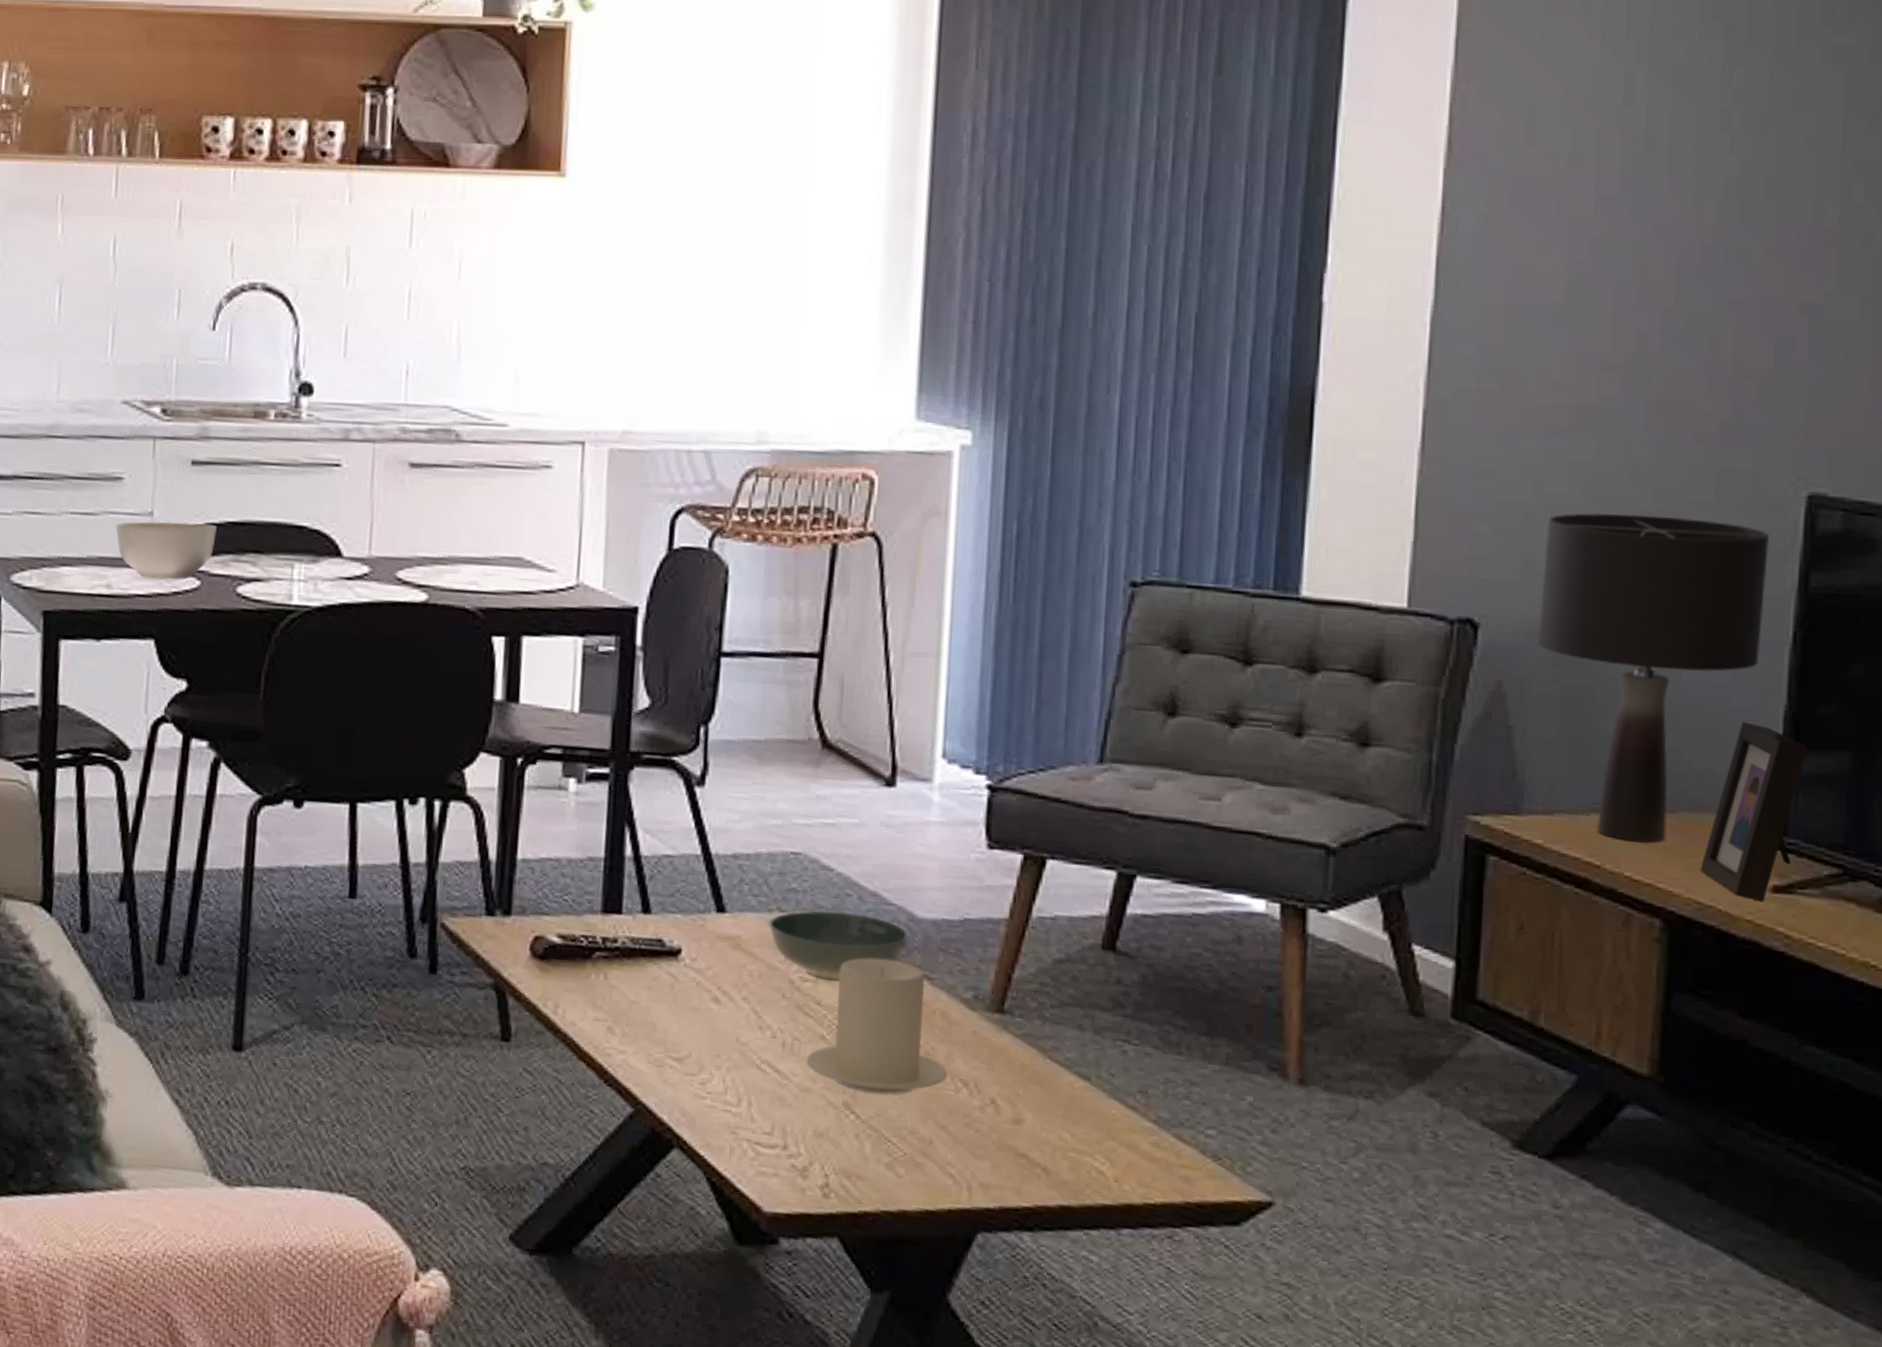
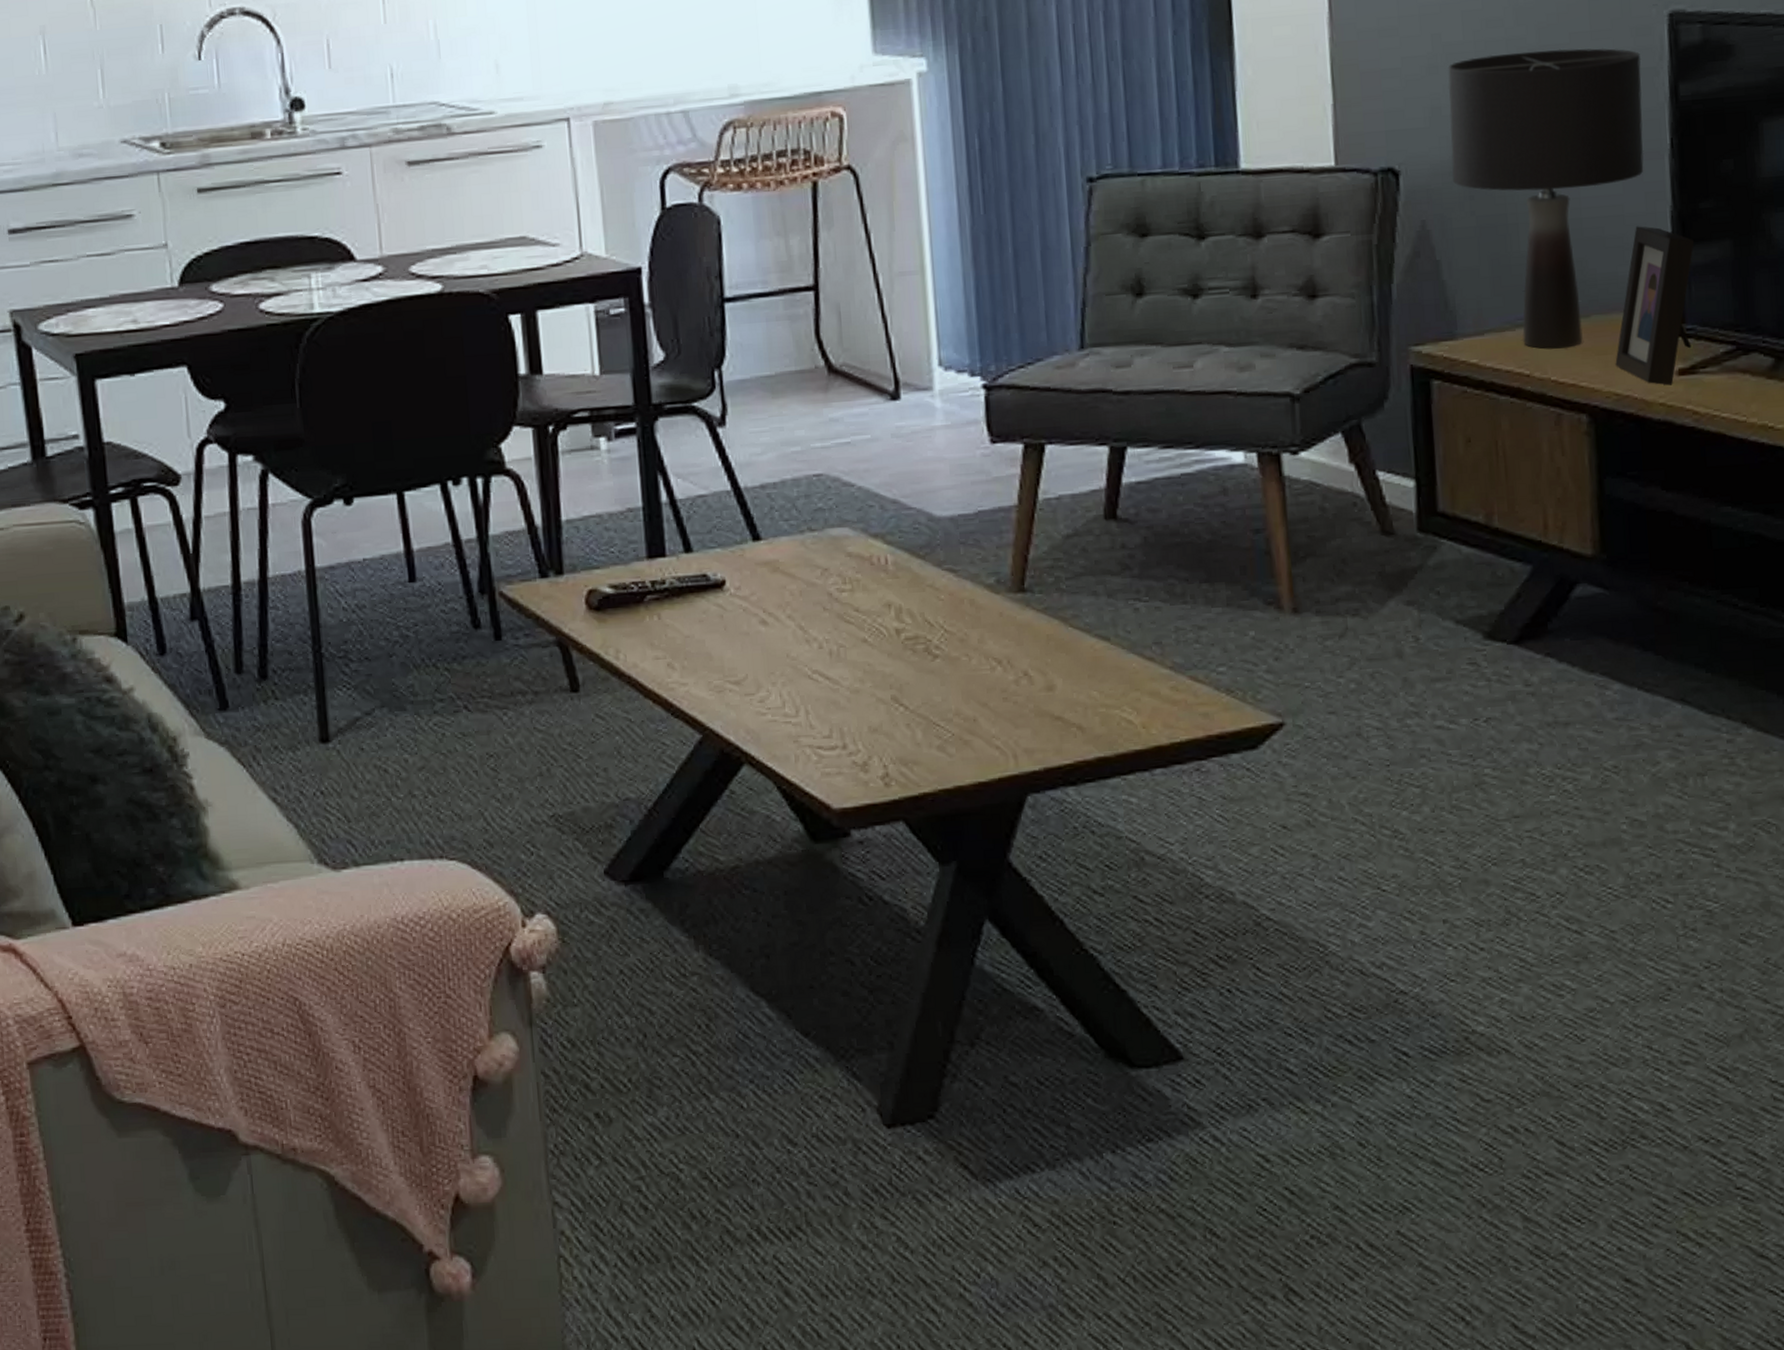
bowl: present [115,521,217,580] -> none [133,247,232,309]
bowl: present [768,910,910,981] -> none [802,521,931,589]
candle: present [806,958,947,1094] -> none [852,559,982,684]

